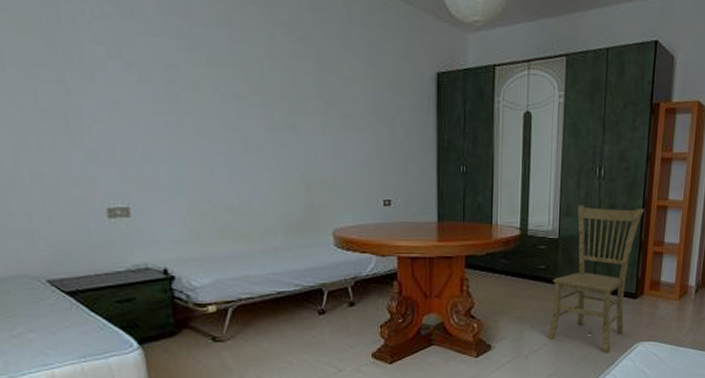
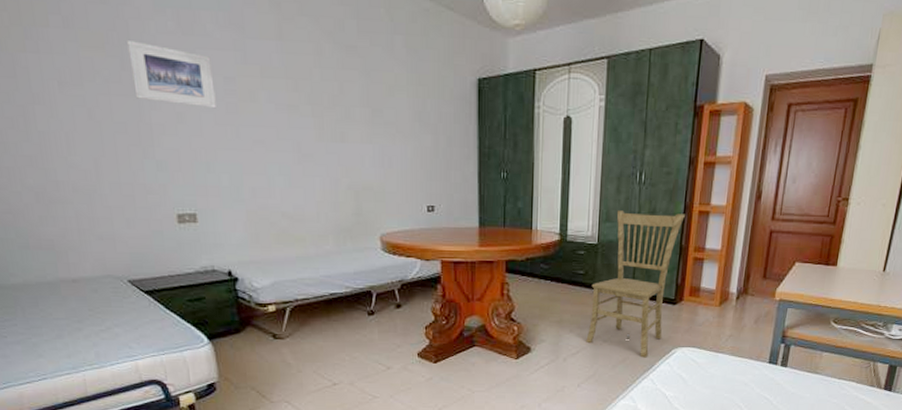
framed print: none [58,24,156,97] -> present [127,41,216,109]

